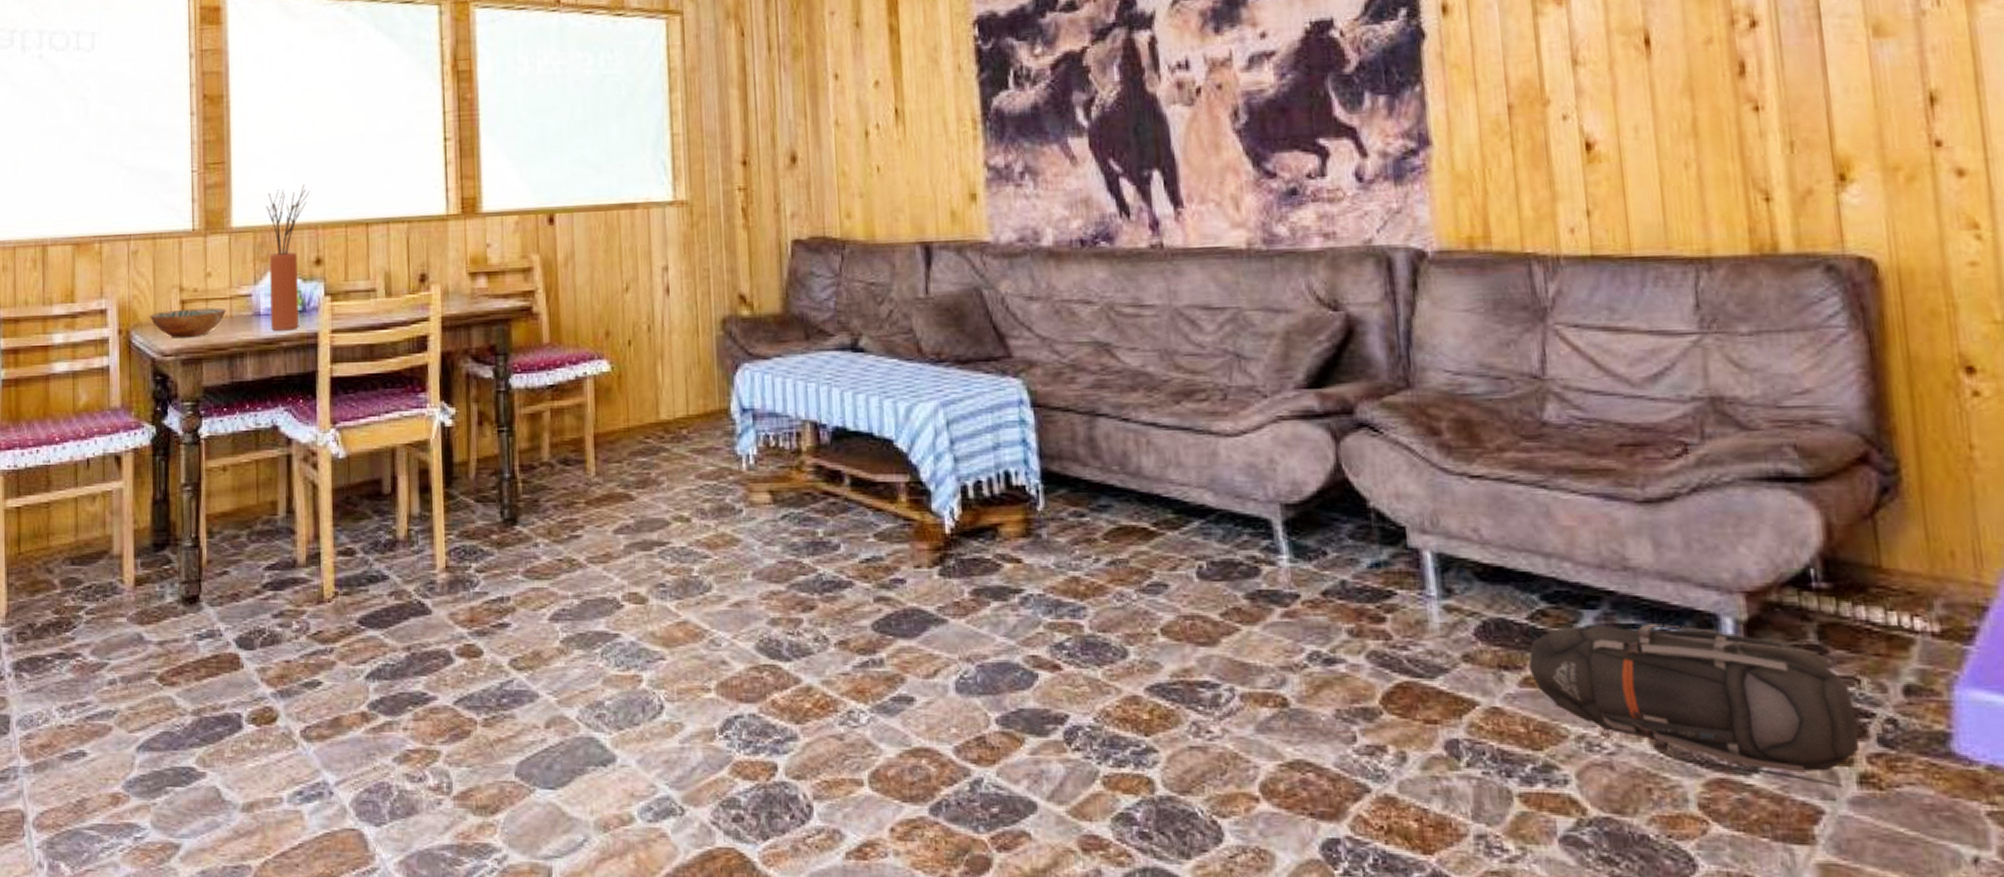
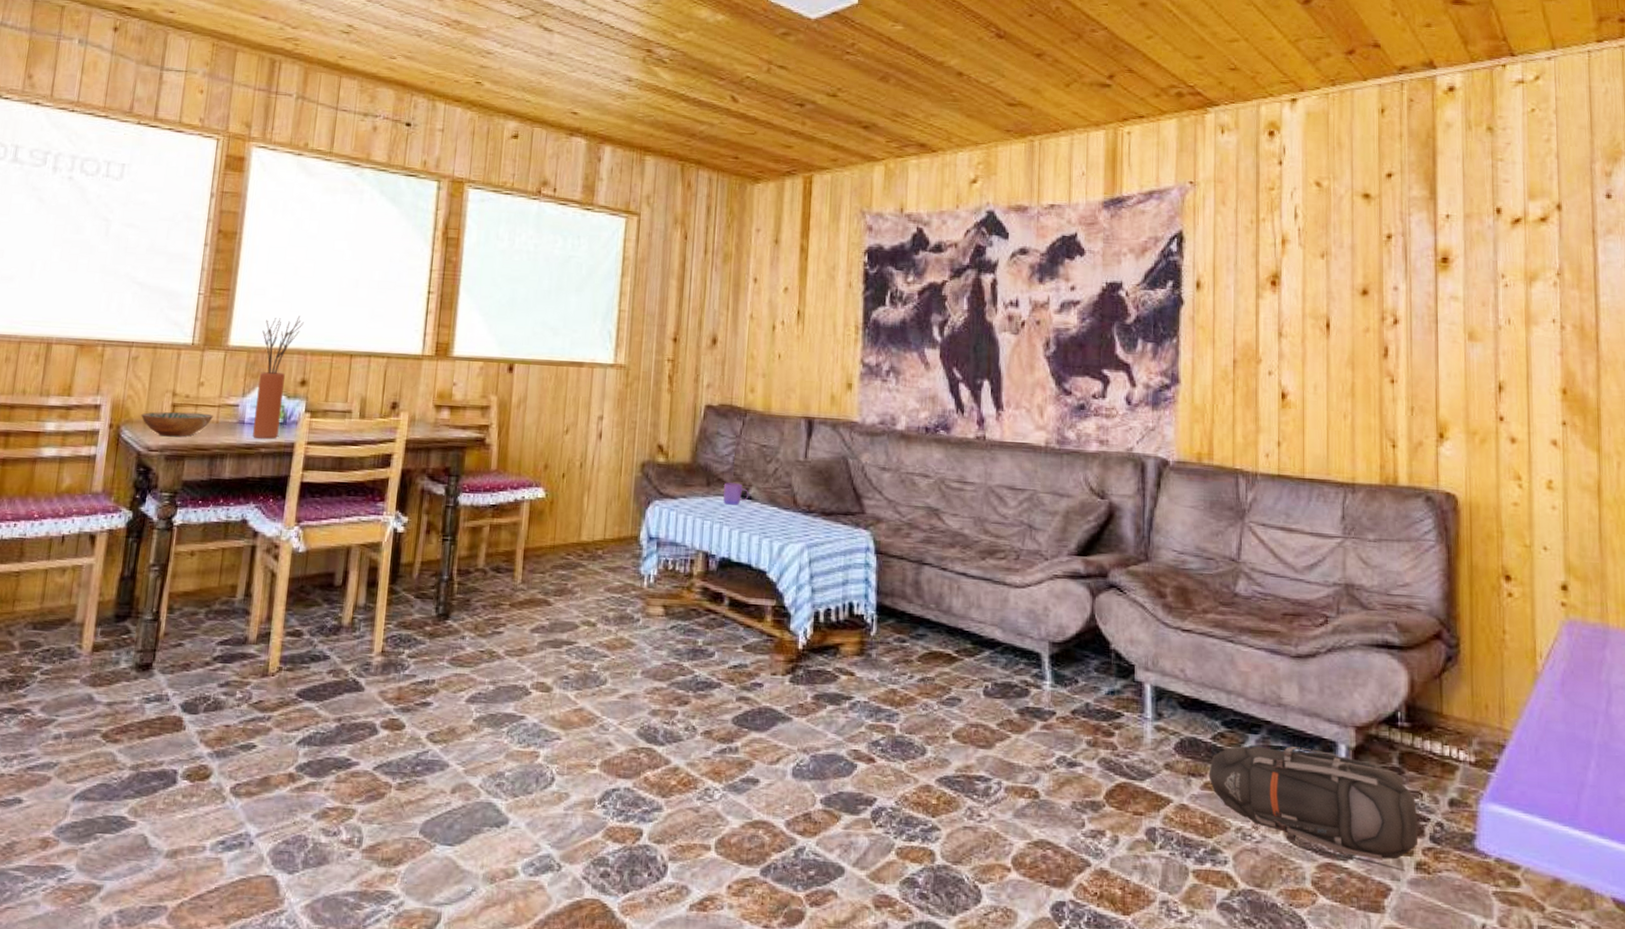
mug: none [826,333,860,361] -> present [723,482,749,505]

